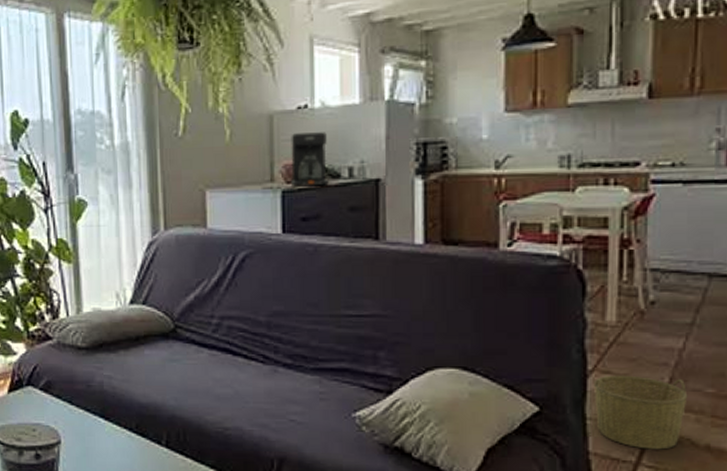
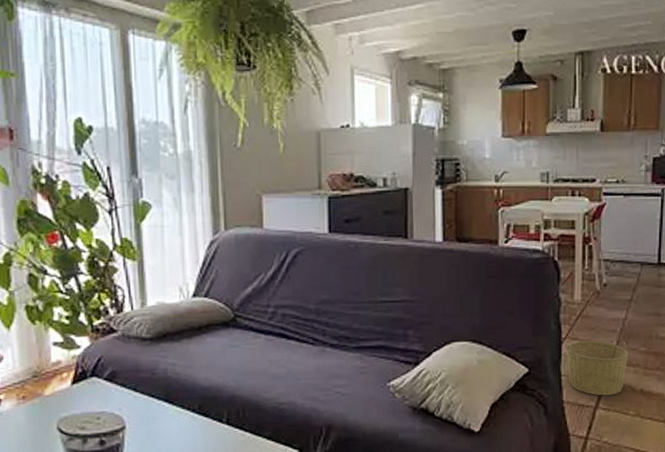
coffee maker: present [290,132,329,187] -> none [335,148,367,194]

